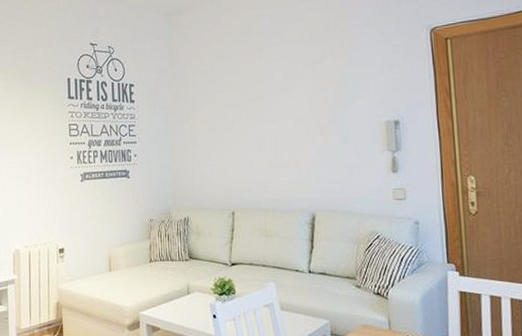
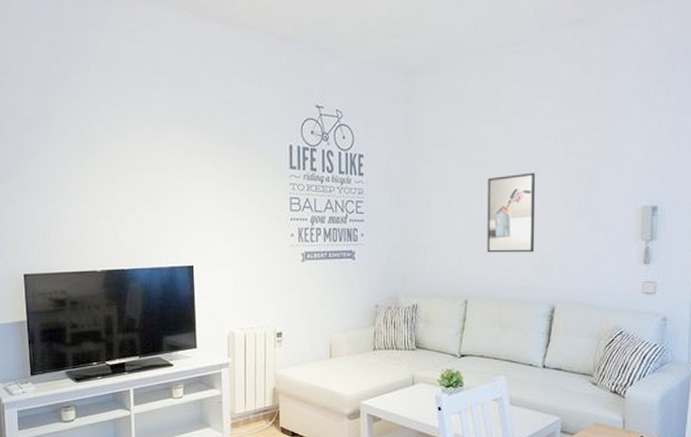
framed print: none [245,94,293,168] -> present [487,172,536,253]

